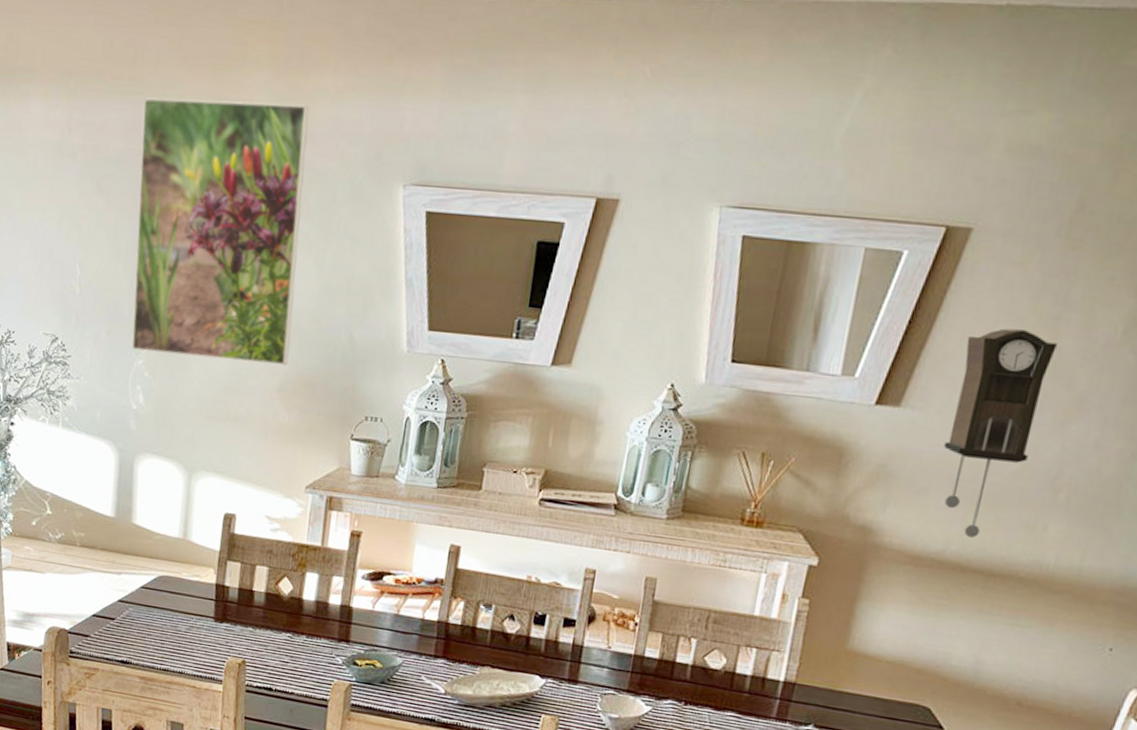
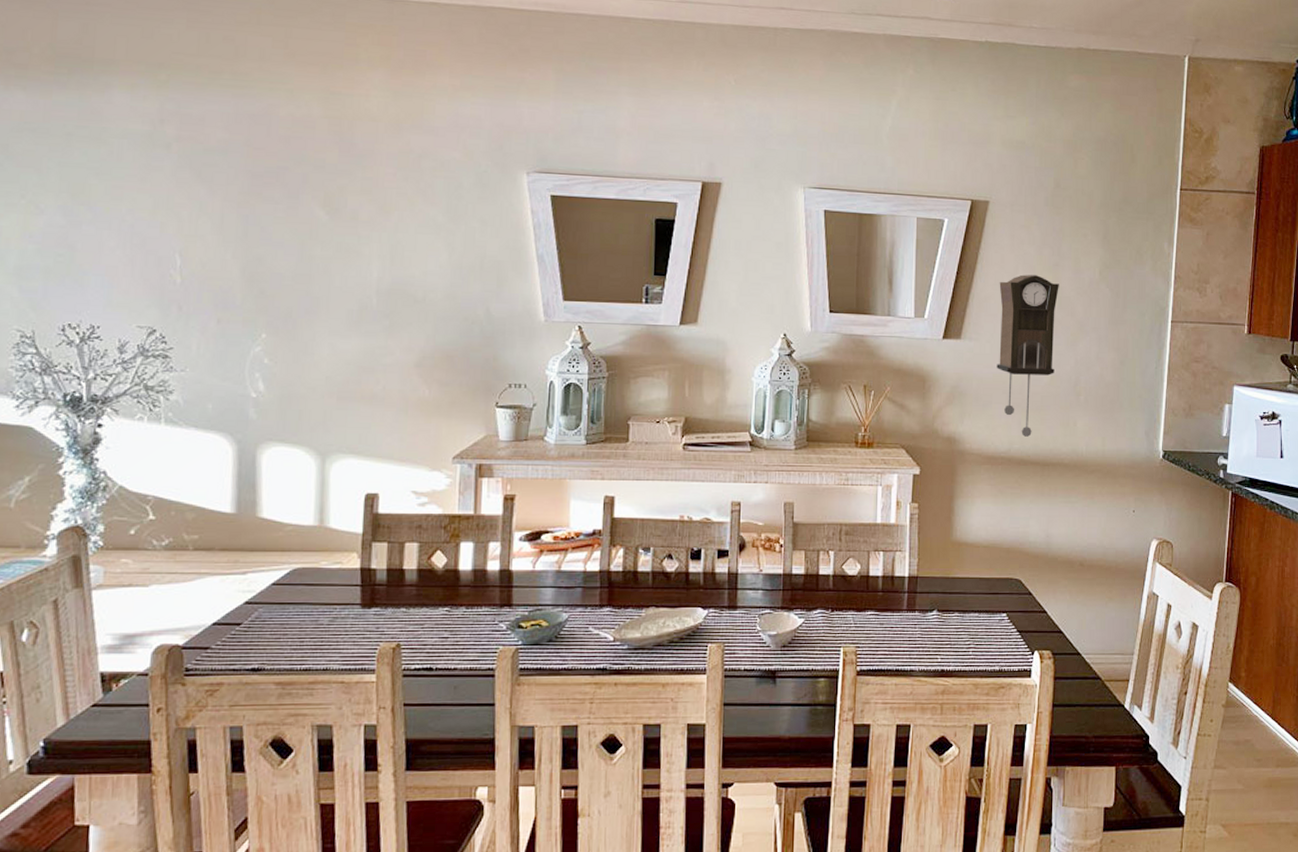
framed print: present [131,98,309,366] -> none [246,91,428,342]

